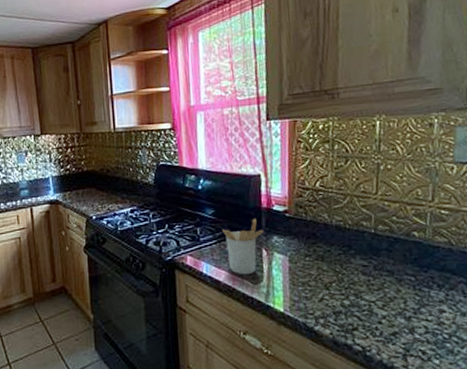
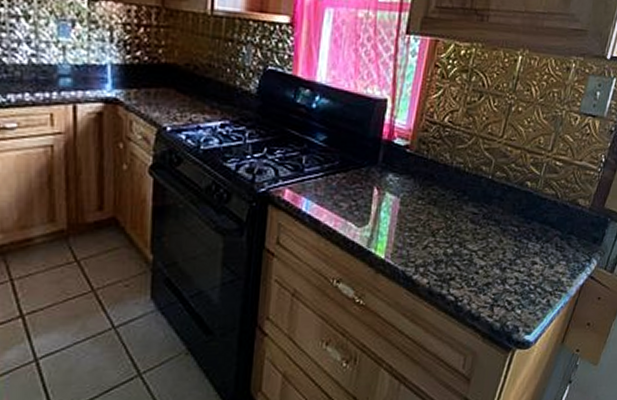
utensil holder: present [222,218,265,275] -> none [332,150,380,216]

